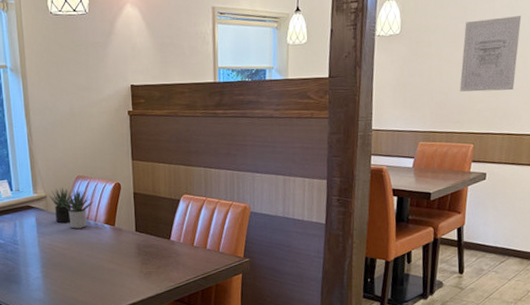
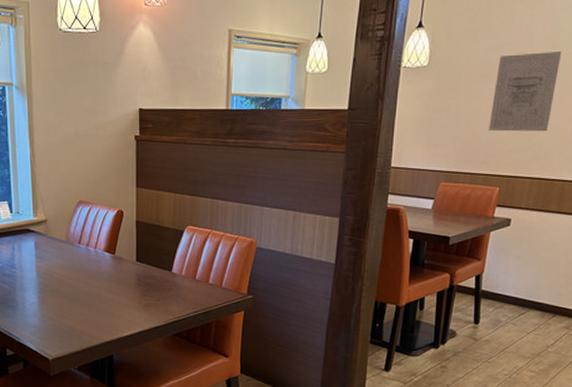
succulent plant: present [49,187,94,229] -> none [50,211,95,255]

